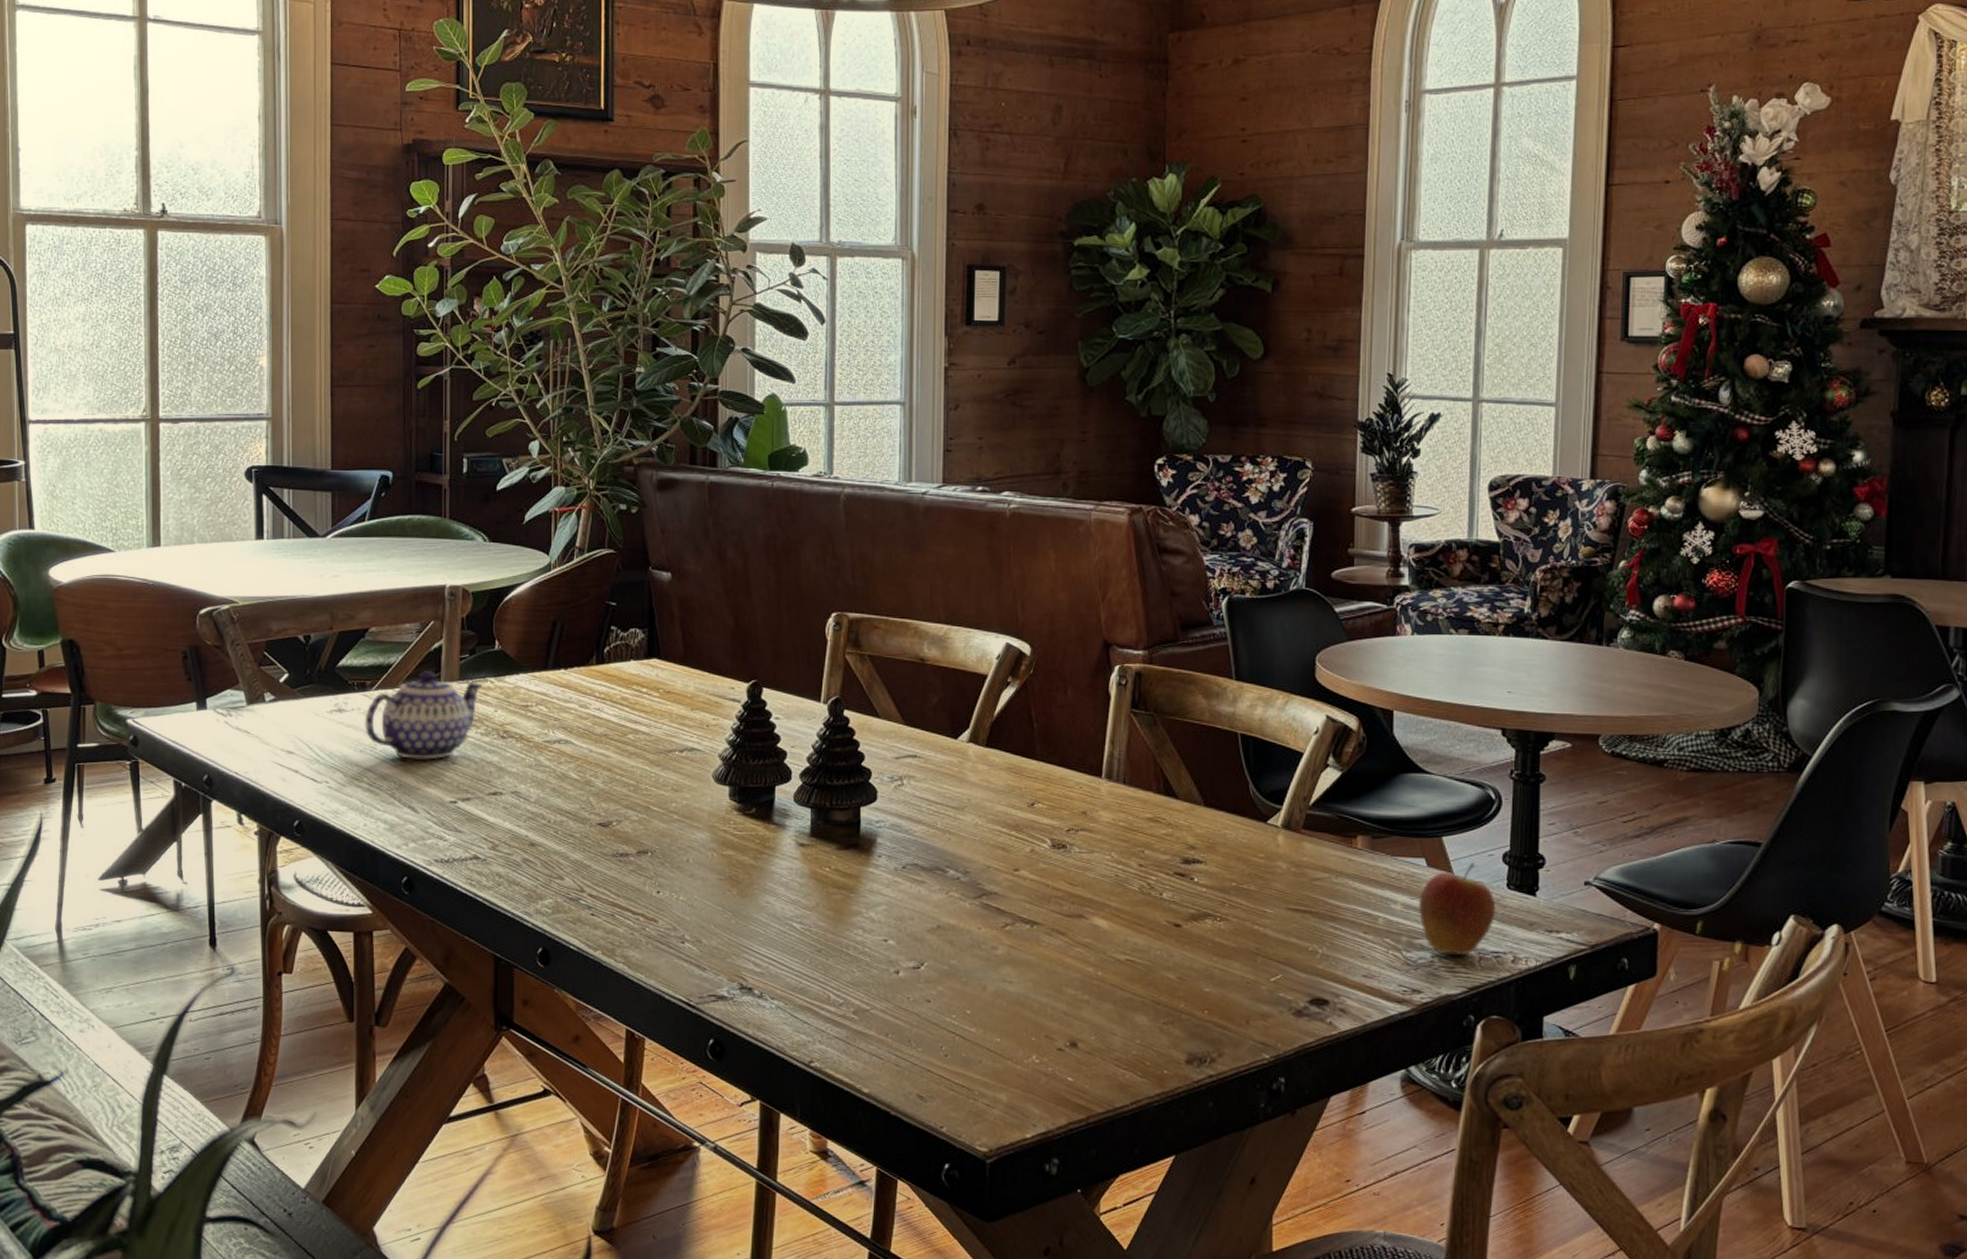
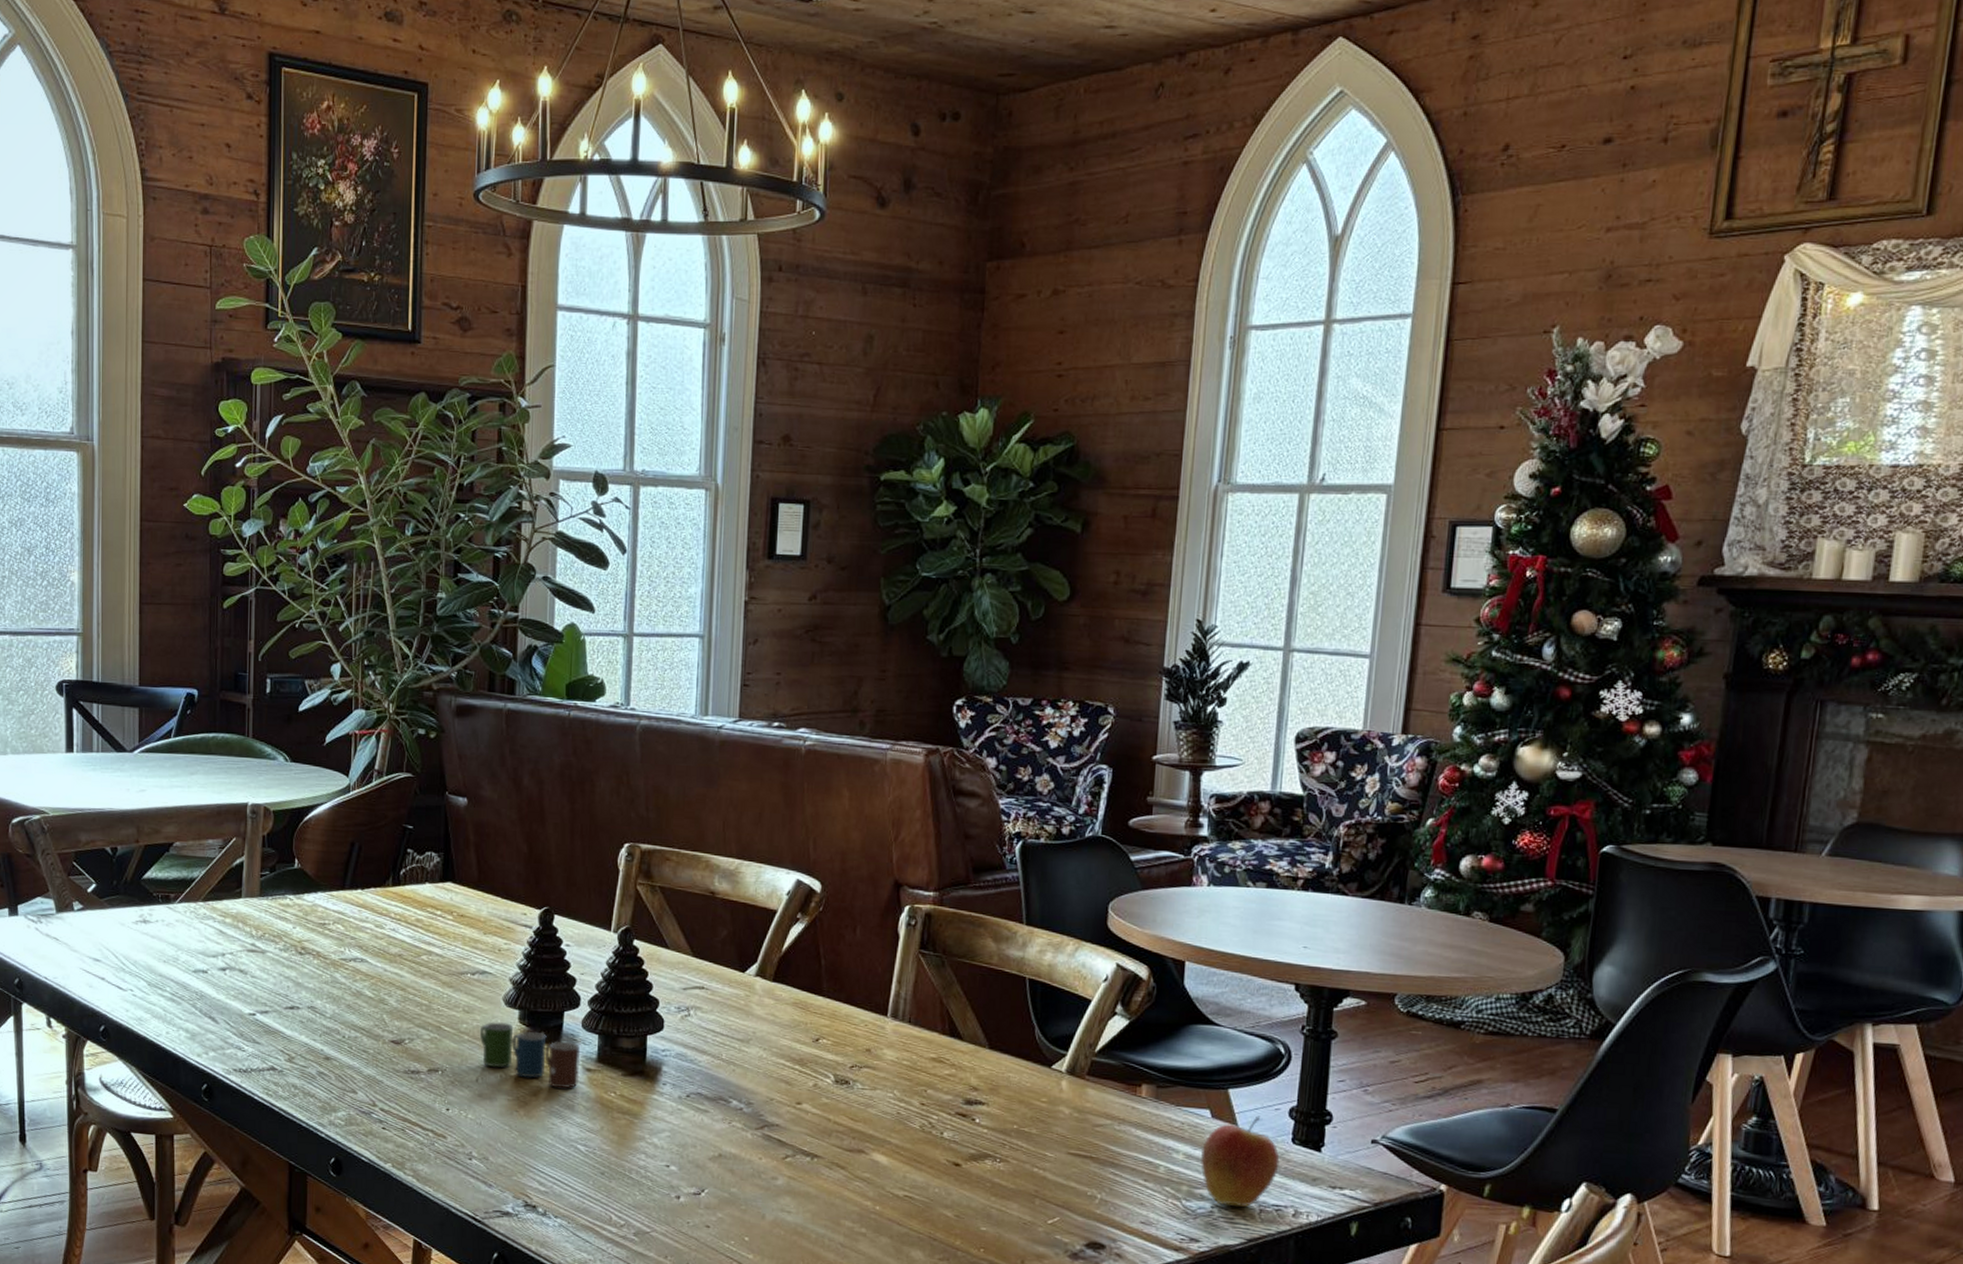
teapot: present [365,669,484,760] -> none [168,885,283,973]
cup: none [689,799,793,866] -> present [479,1021,581,1089]

